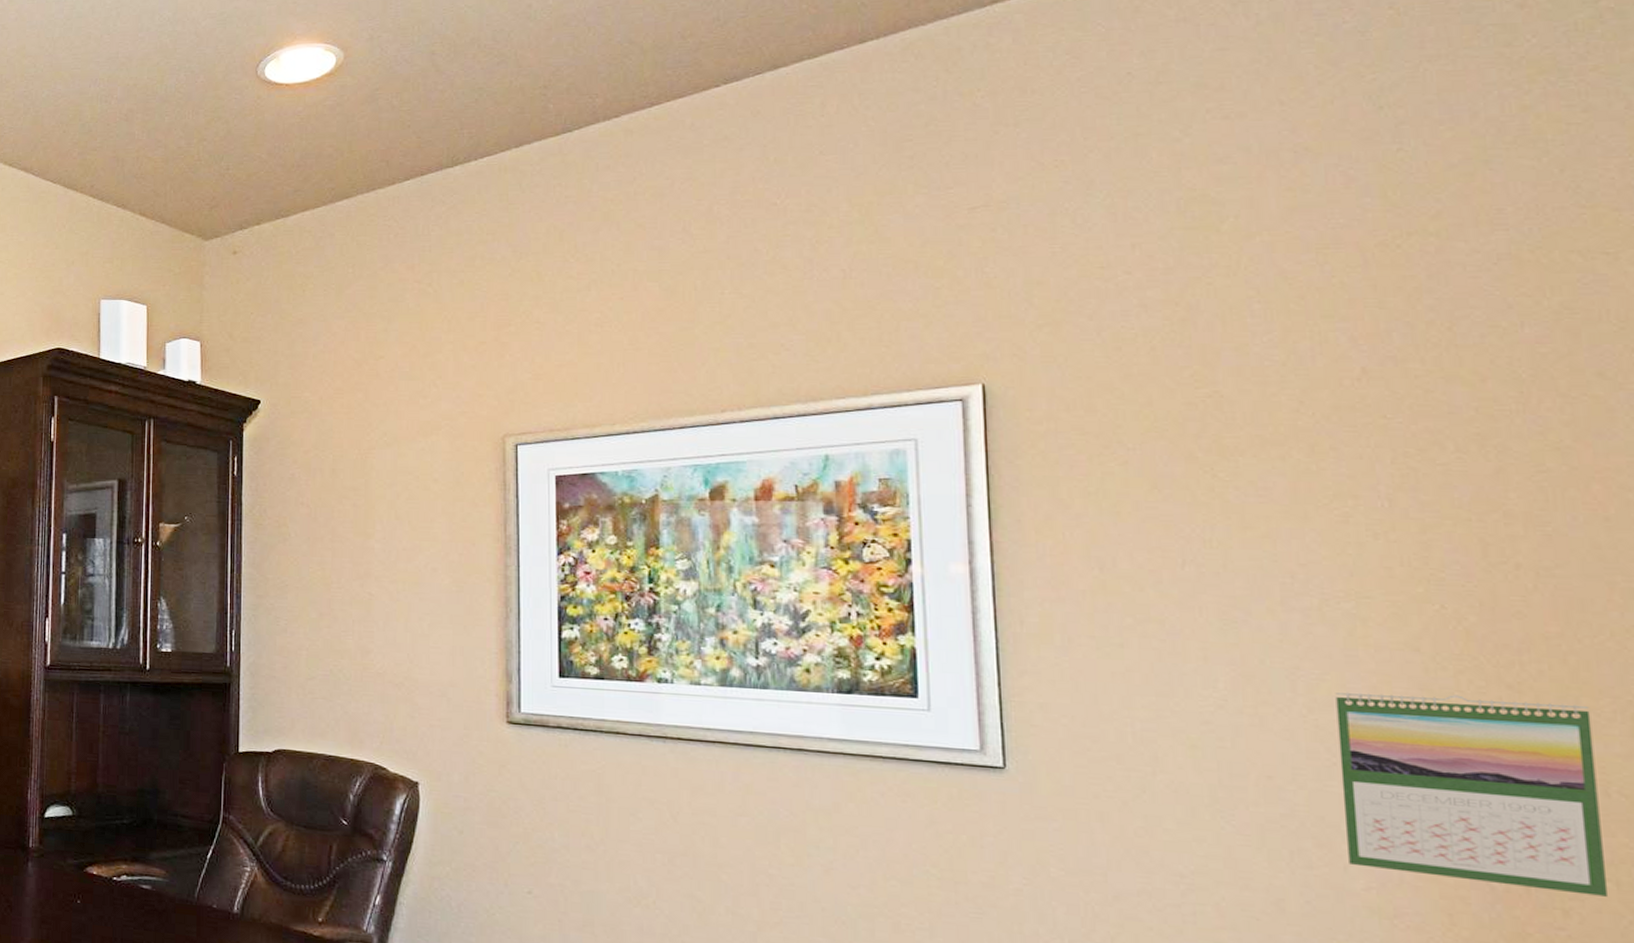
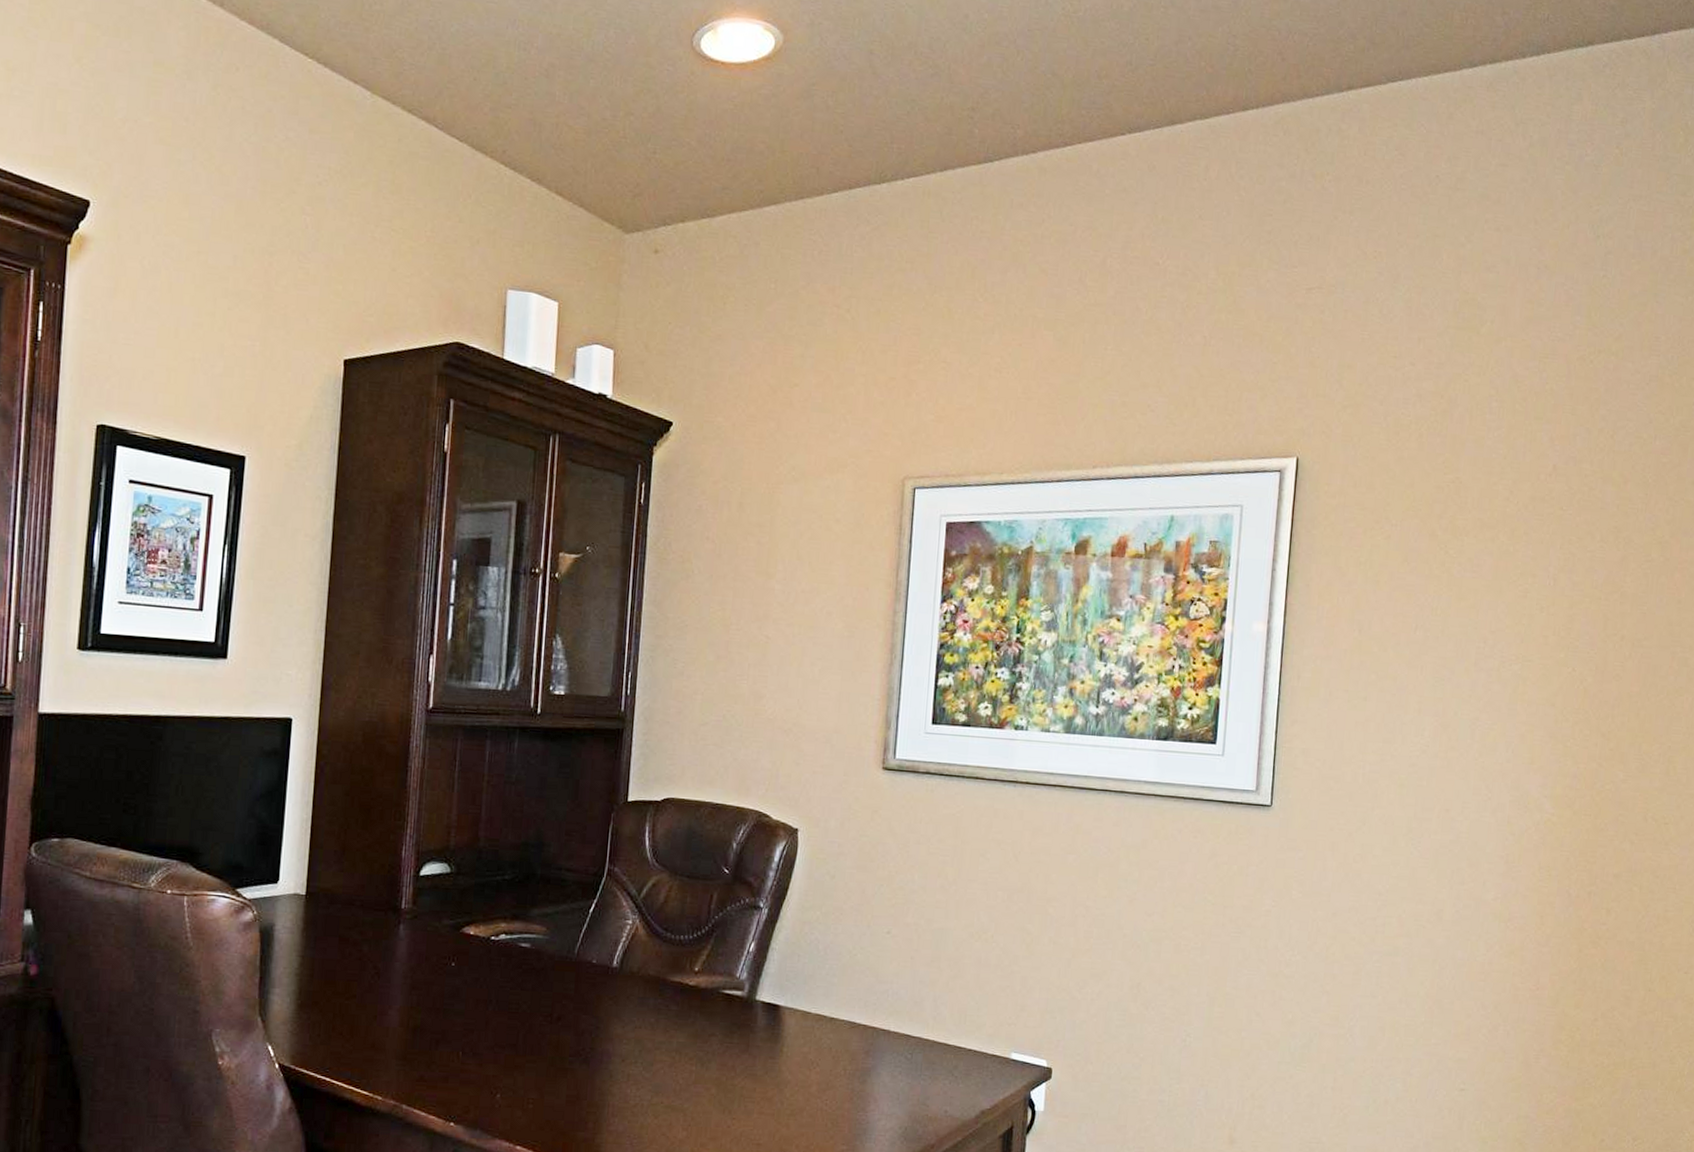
calendar: present [1335,692,1609,897] -> none [1487,739,1646,898]

